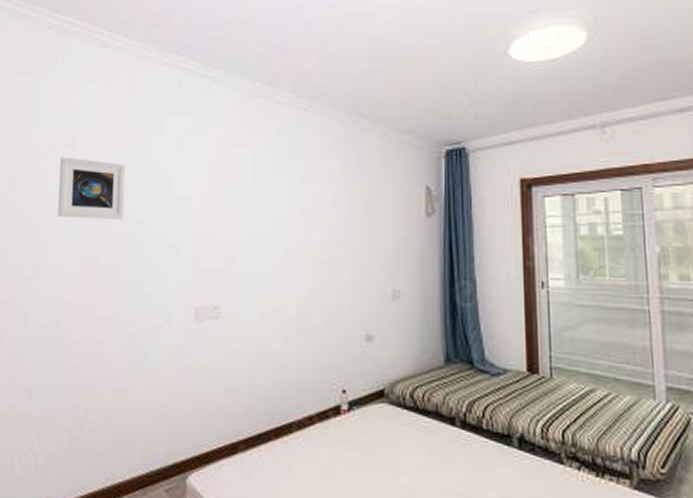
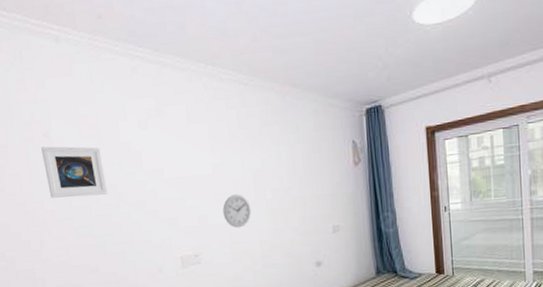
wall clock: none [256,236,292,279] -> present [222,194,252,228]

